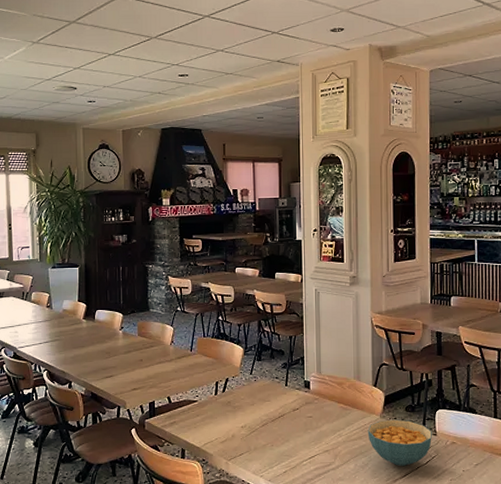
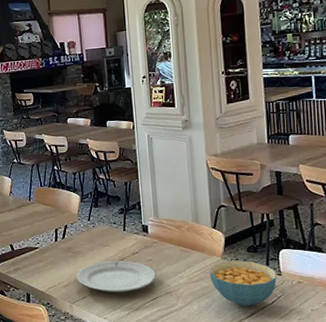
plate: none [235,417,315,451] -> present [76,261,156,294]

